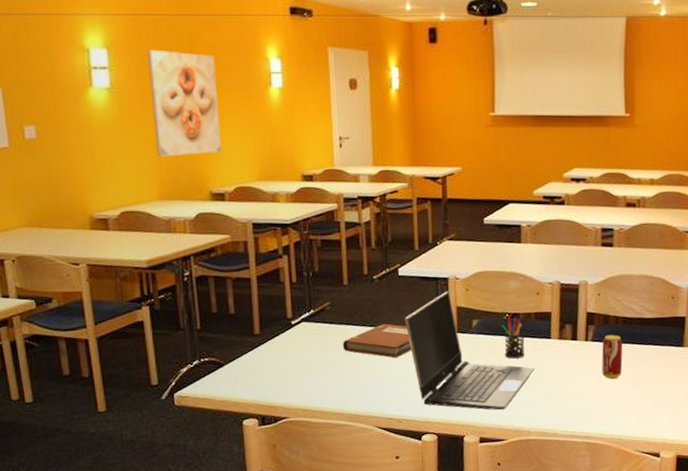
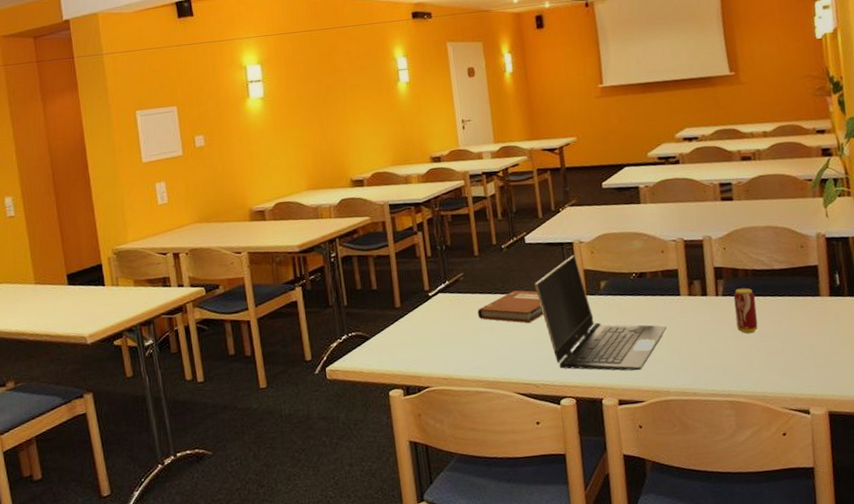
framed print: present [147,49,222,156] -> none [294,60,360,152]
pen holder: present [501,315,525,359] -> none [629,274,655,318]

